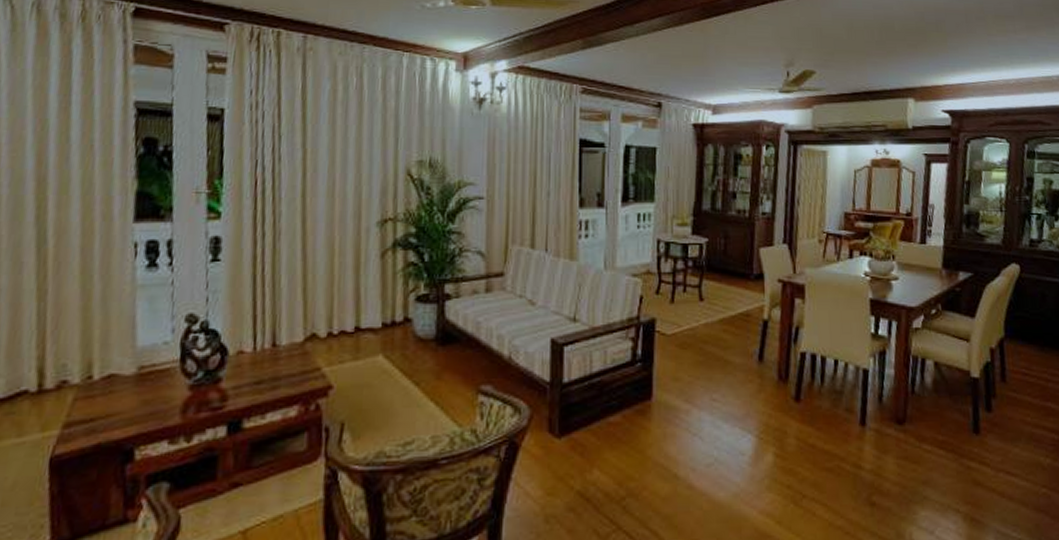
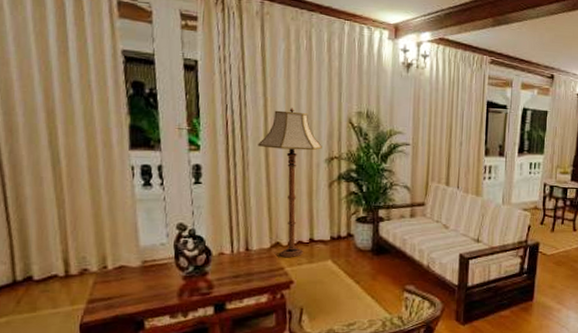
floor lamp: none [293,159,373,353] -> present [258,107,322,257]

